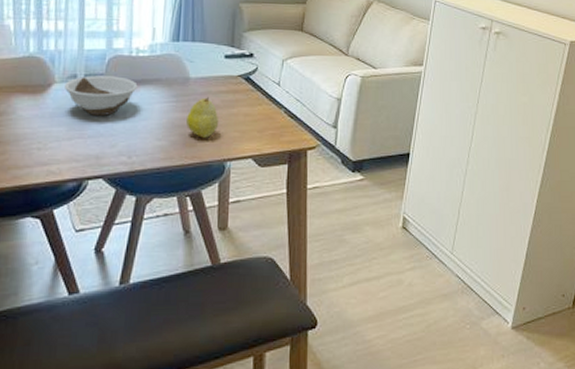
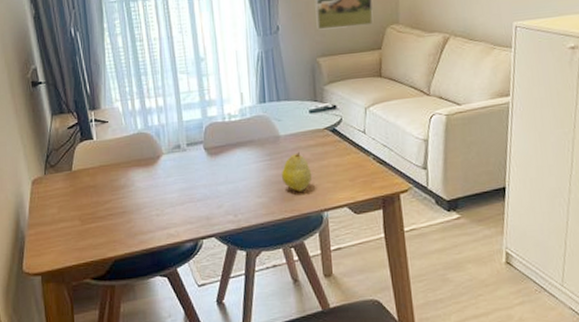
bowl: present [65,75,138,116] -> none [171,142,234,181]

